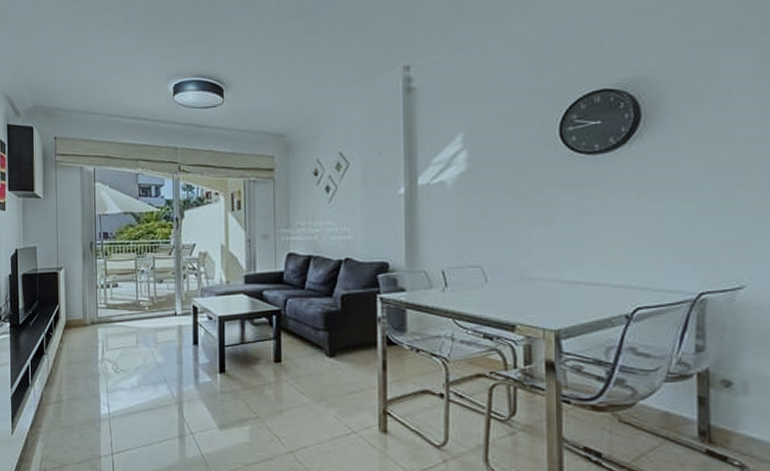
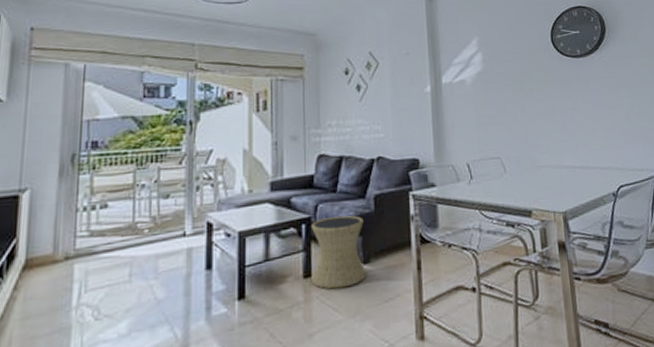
side table: none [281,311,333,376] -> present [311,215,367,289]

